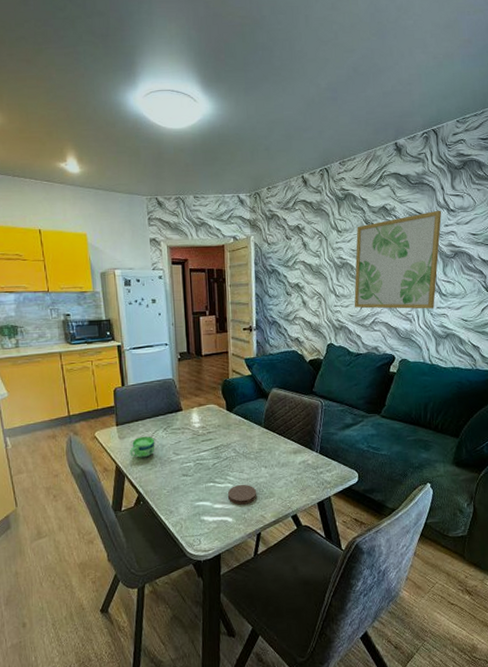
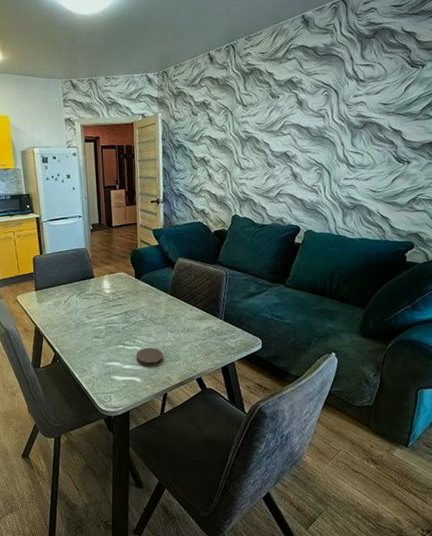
cup: present [130,436,155,458] -> none [47,300,70,320]
wall art: present [354,210,442,309] -> none [259,81,351,181]

